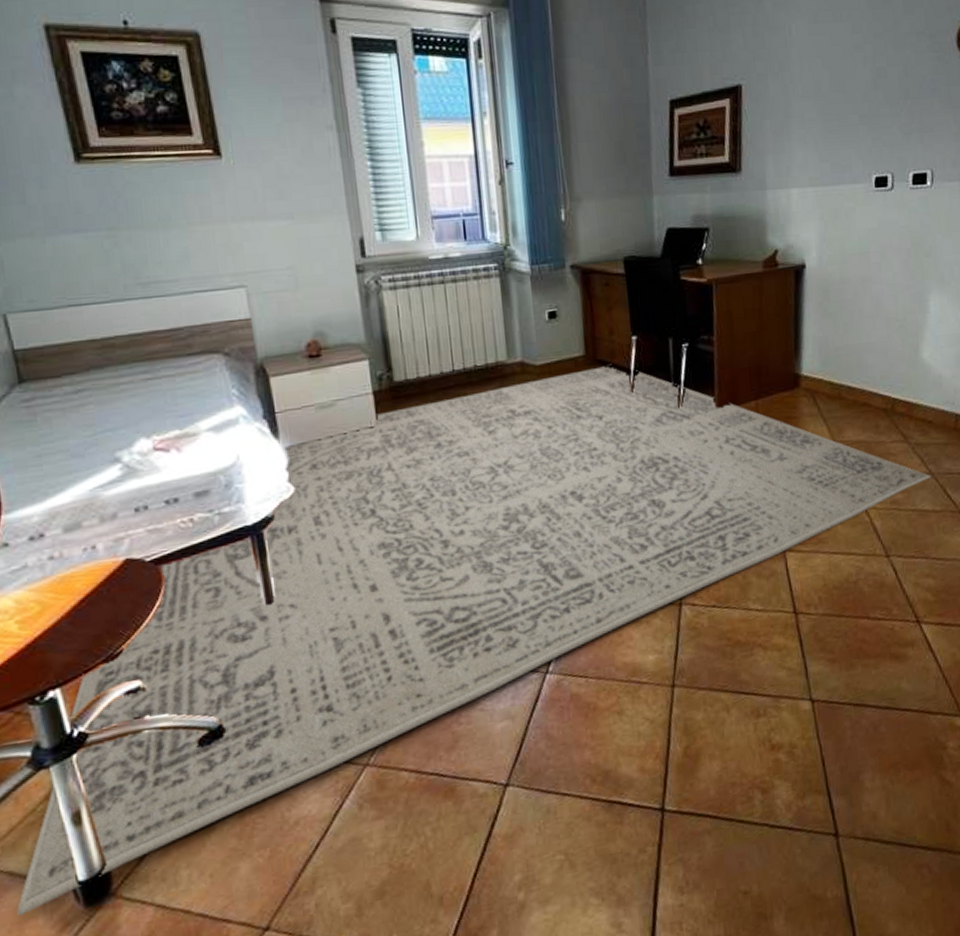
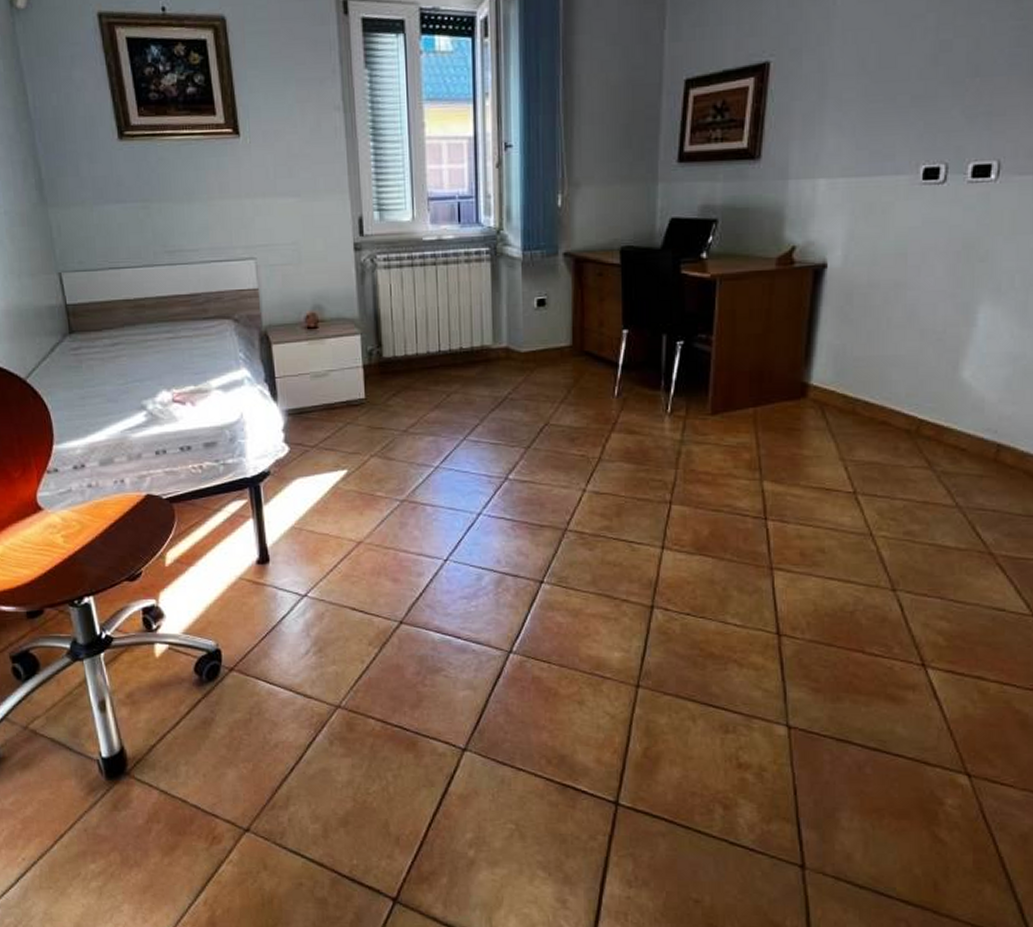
rug: present [16,364,932,916] -> none [56,356,959,775]

